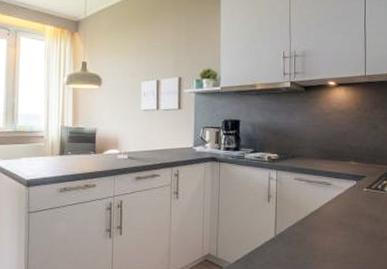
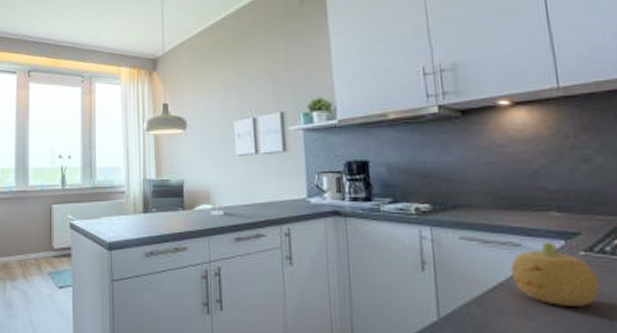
fruit: none [323,182,373,225] -> present [510,242,601,307]

